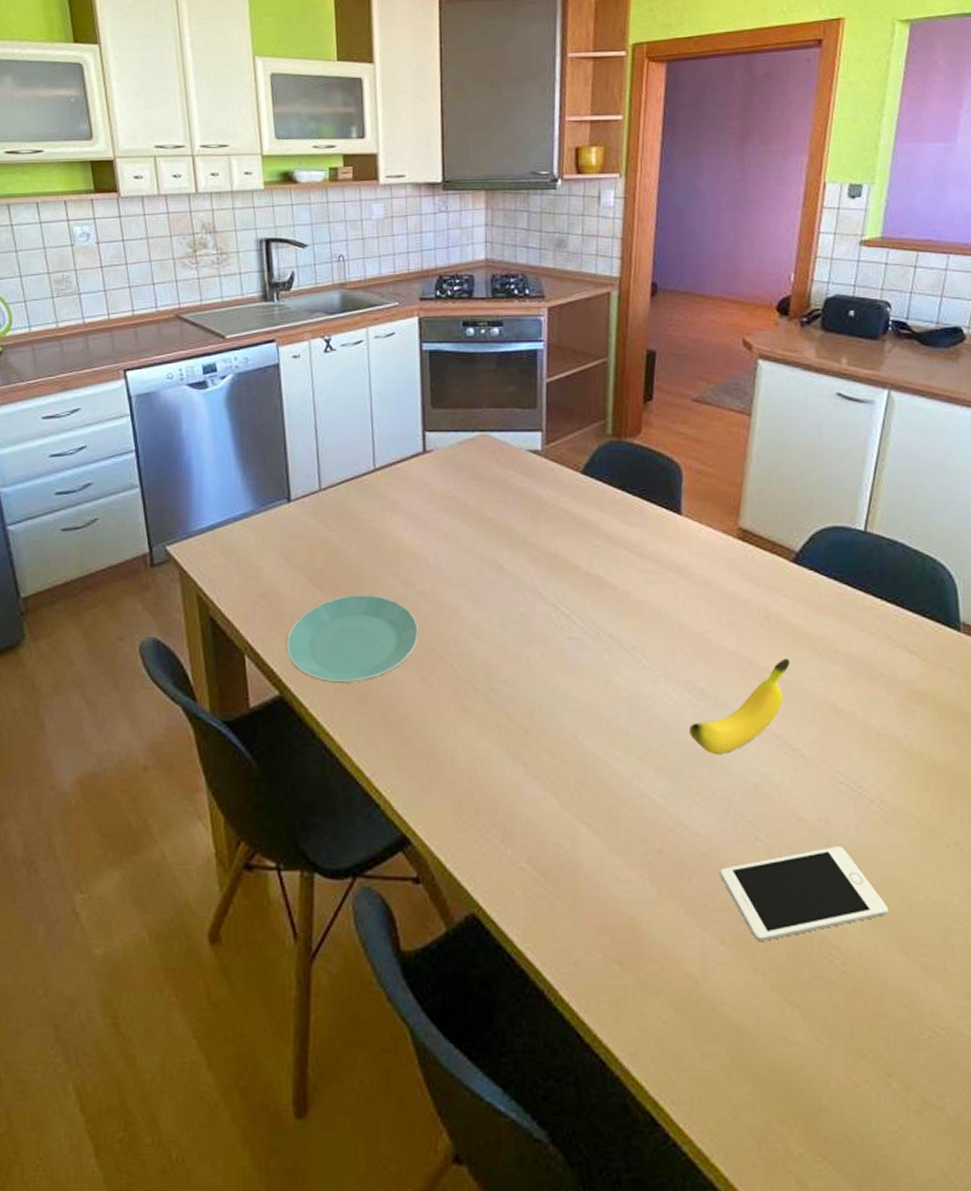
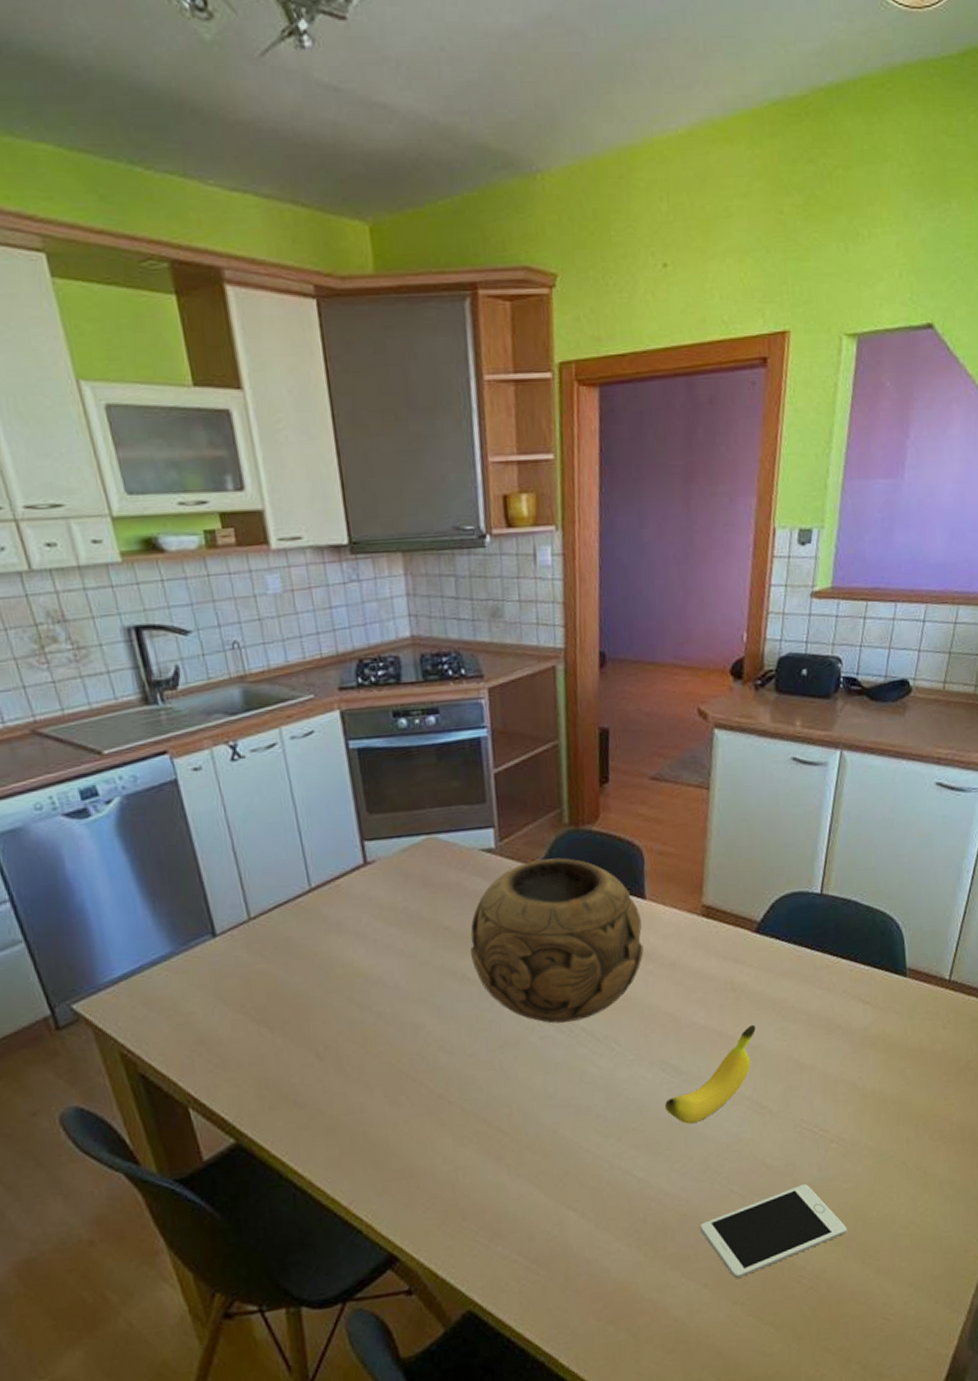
plate: present [285,594,419,683] -> none [234,1023,384,1122]
decorative bowl: none [510,466,677,626] -> present [470,857,644,1024]

